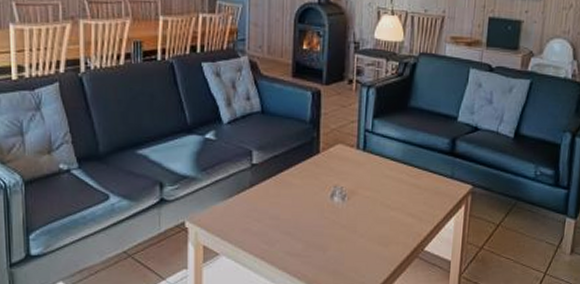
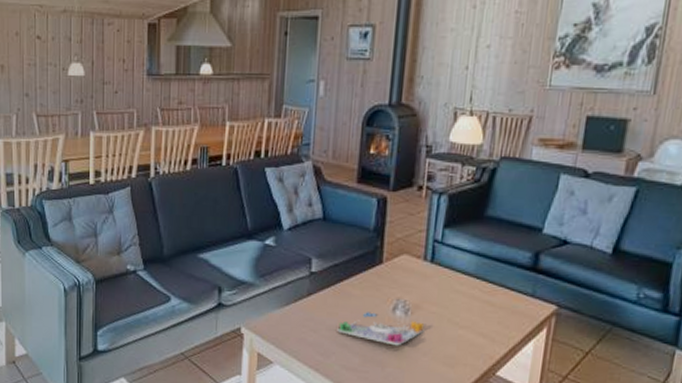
board game: none [280,200,360,230] -> present [337,312,424,346]

